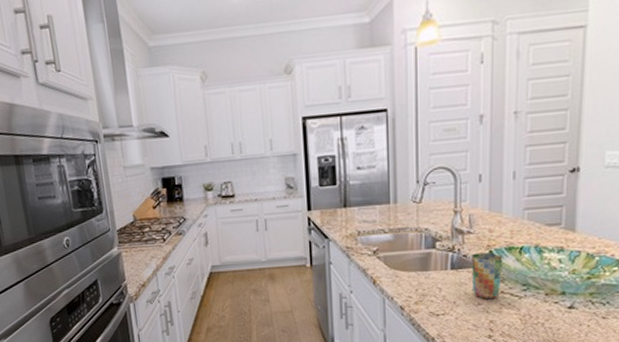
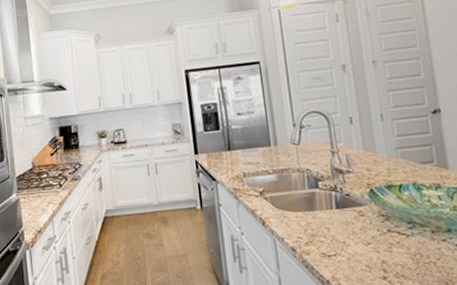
cup: present [471,252,503,300] -> none [354,191,388,239]

